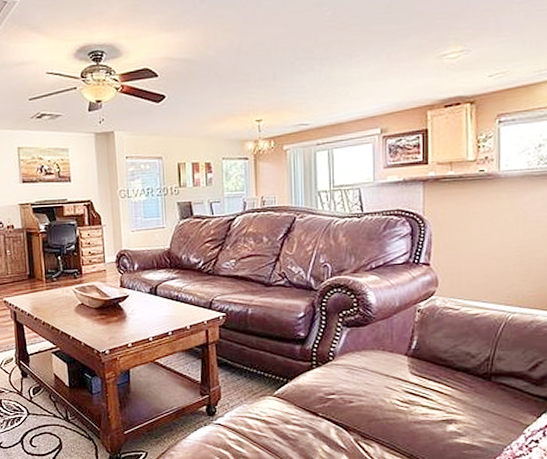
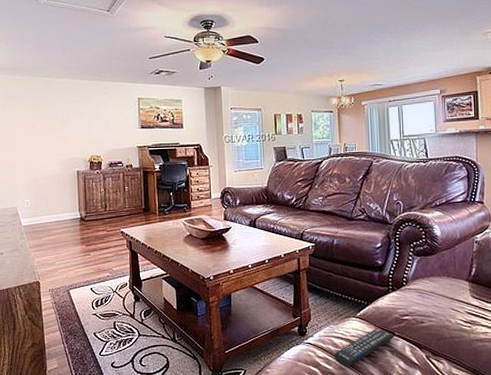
remote control: none [247,408,318,450] -> present [334,328,395,367]

